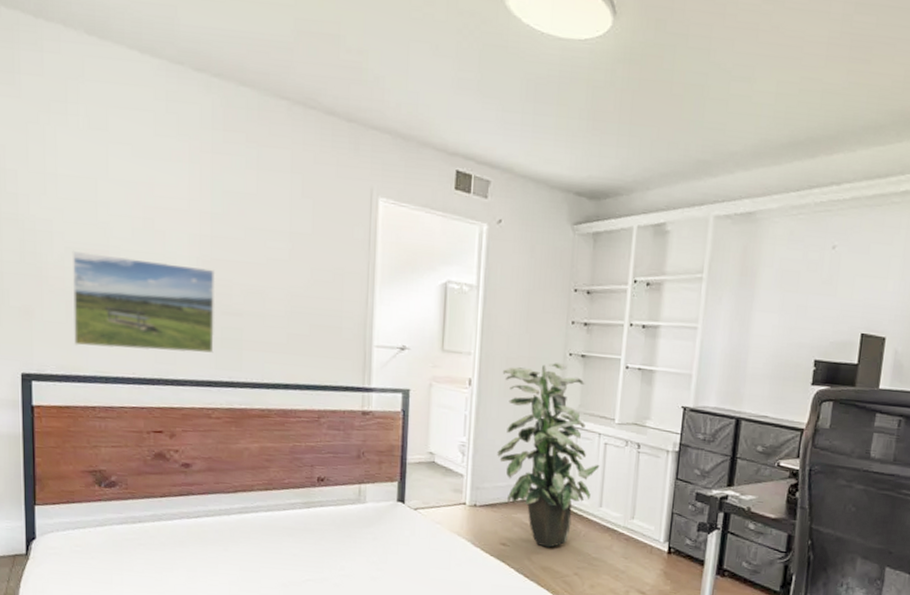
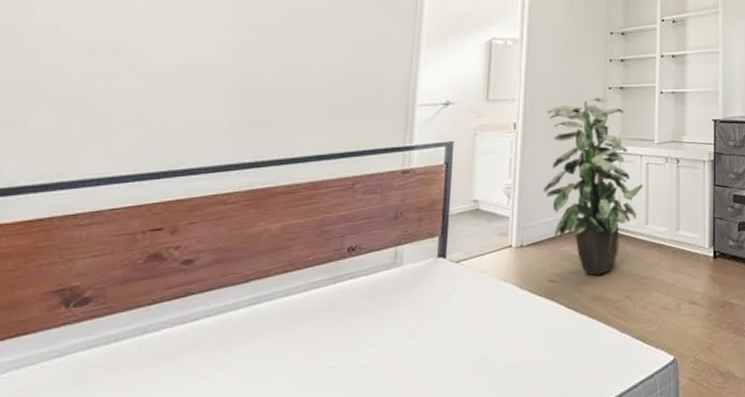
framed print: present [72,251,216,353] -> none [62,51,249,150]

